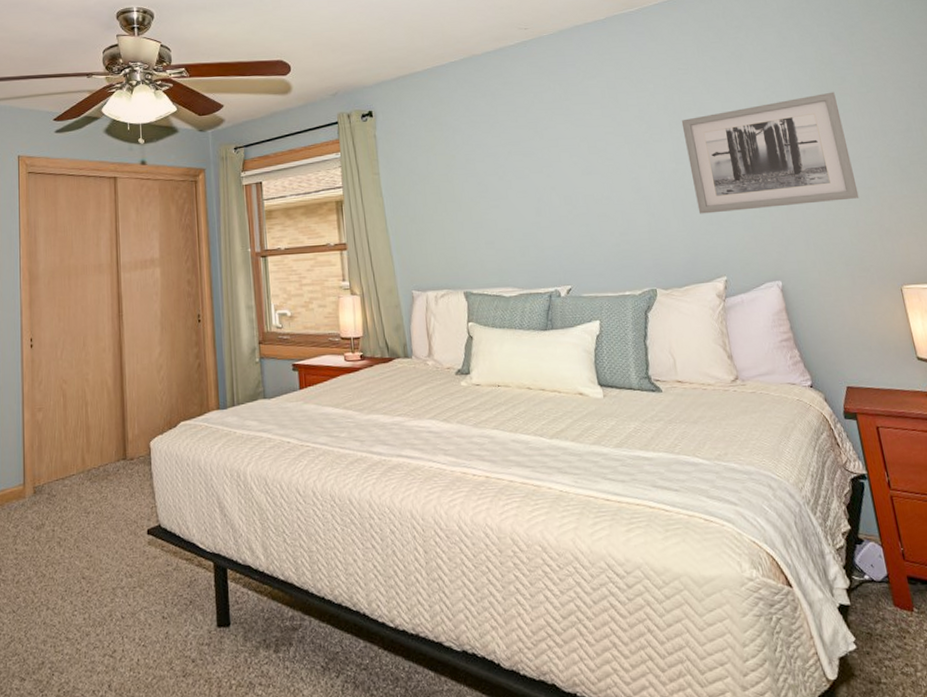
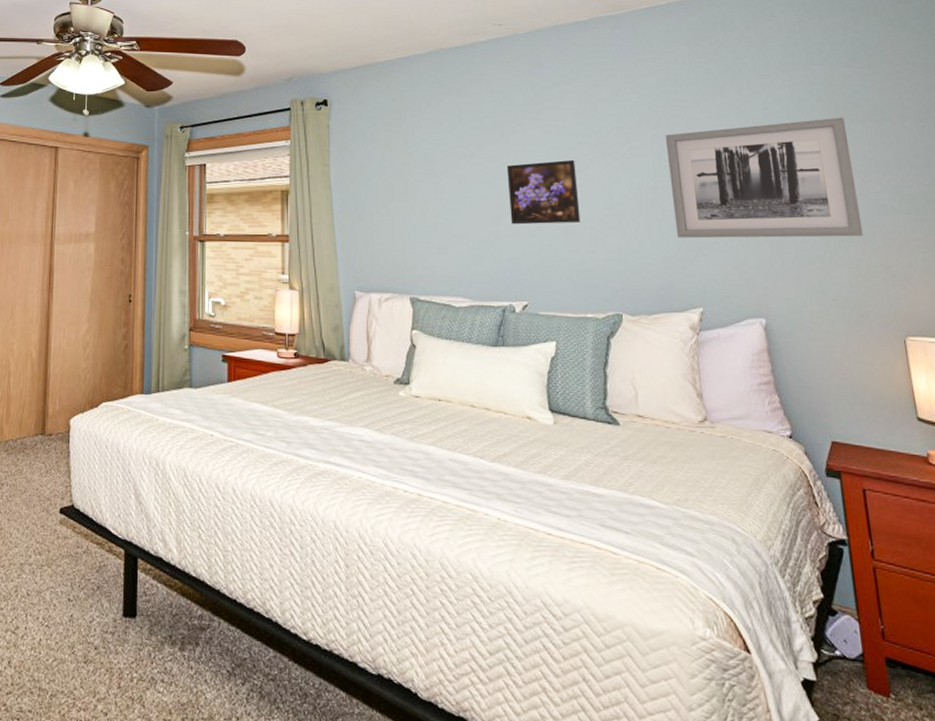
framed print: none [542,149,613,215] -> present [506,159,581,225]

